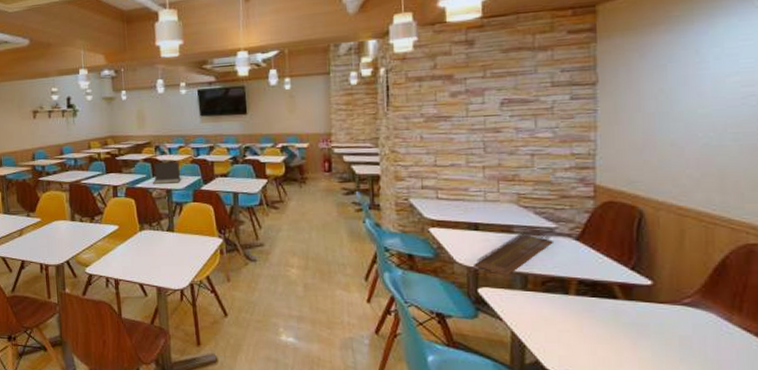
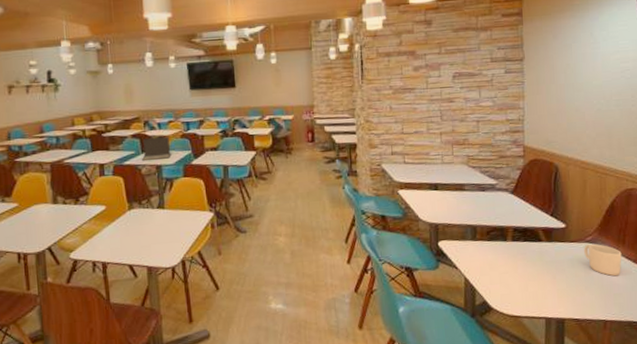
tray: present [474,231,553,276] -> none [434,188,495,229]
mug: none [679,307,737,351] -> present [584,244,622,277]

